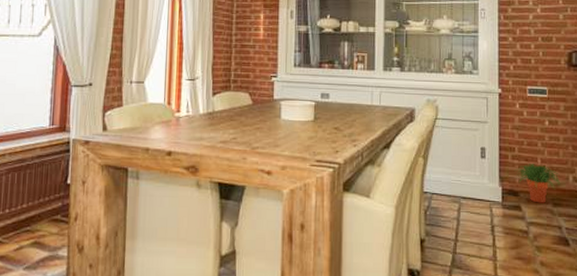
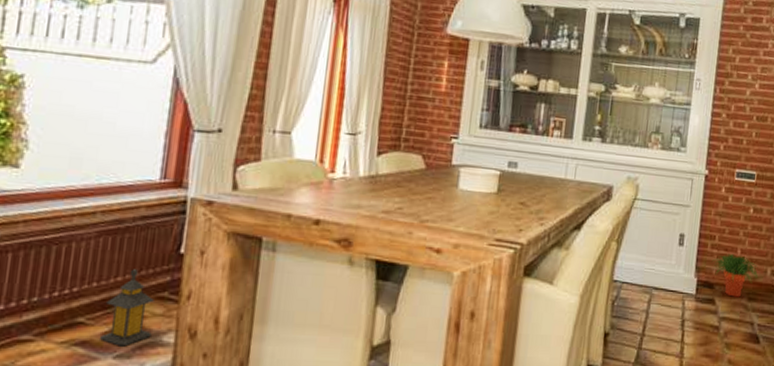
lantern: none [13,198,51,260] -> present [100,269,154,347]

